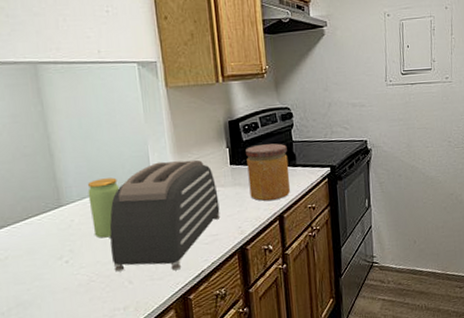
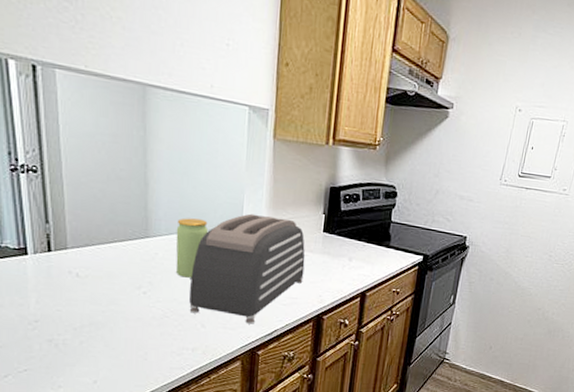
jar: present [246,143,290,201] -> none [337,217,384,277]

